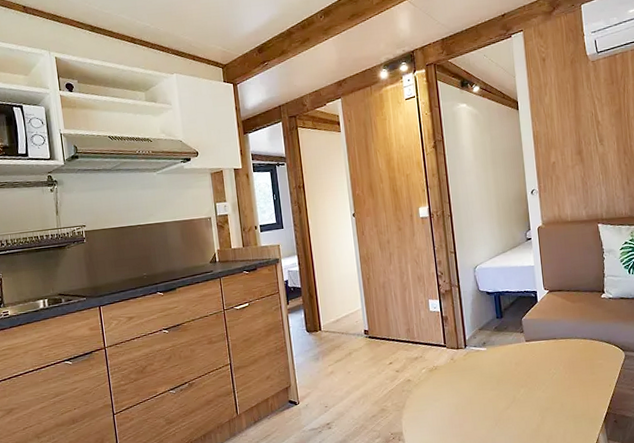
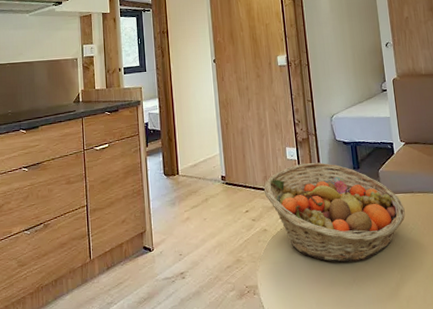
fruit basket: none [407,313,547,408] -> present [264,162,405,263]

